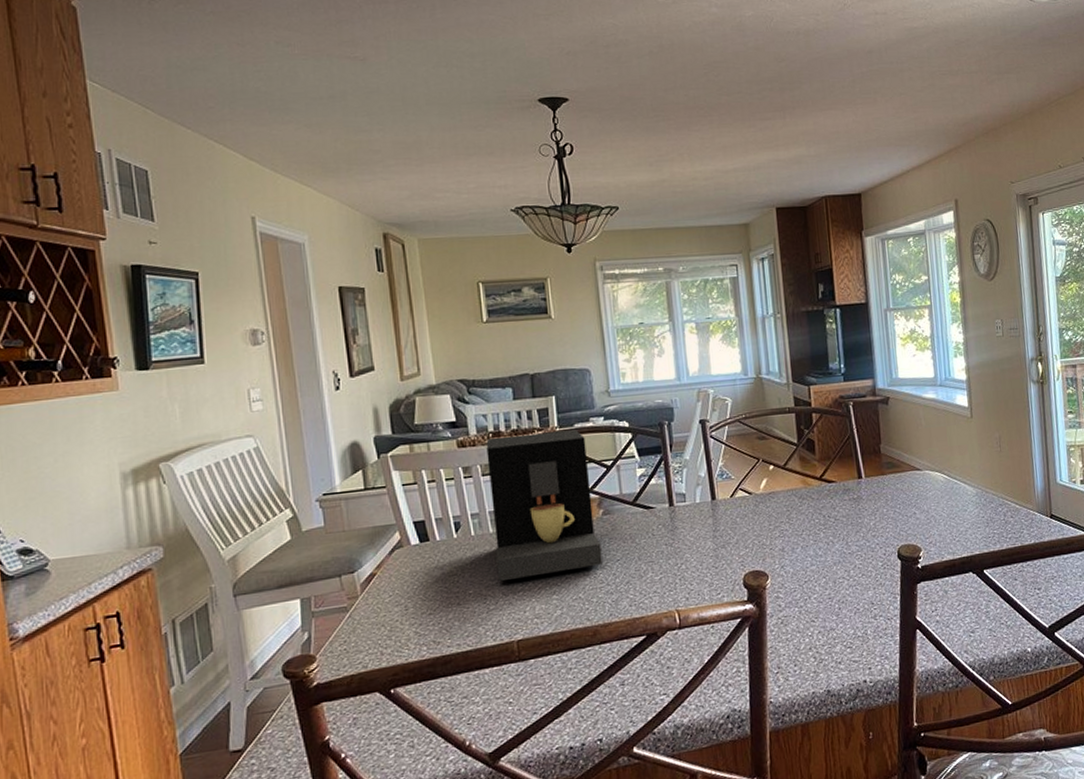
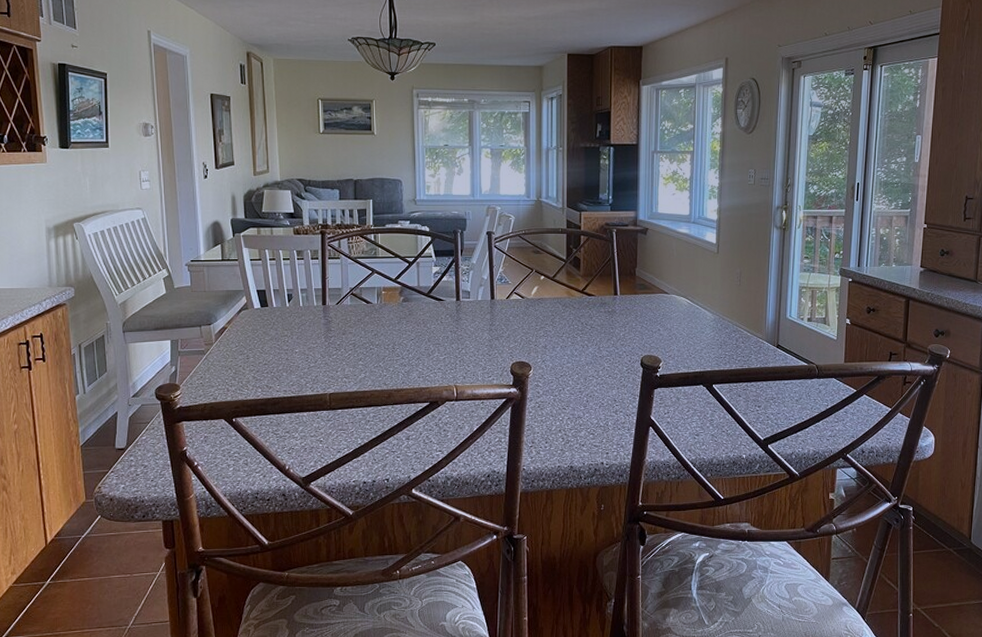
coffee maker: present [486,430,603,582] -> none [316,229,400,346]

